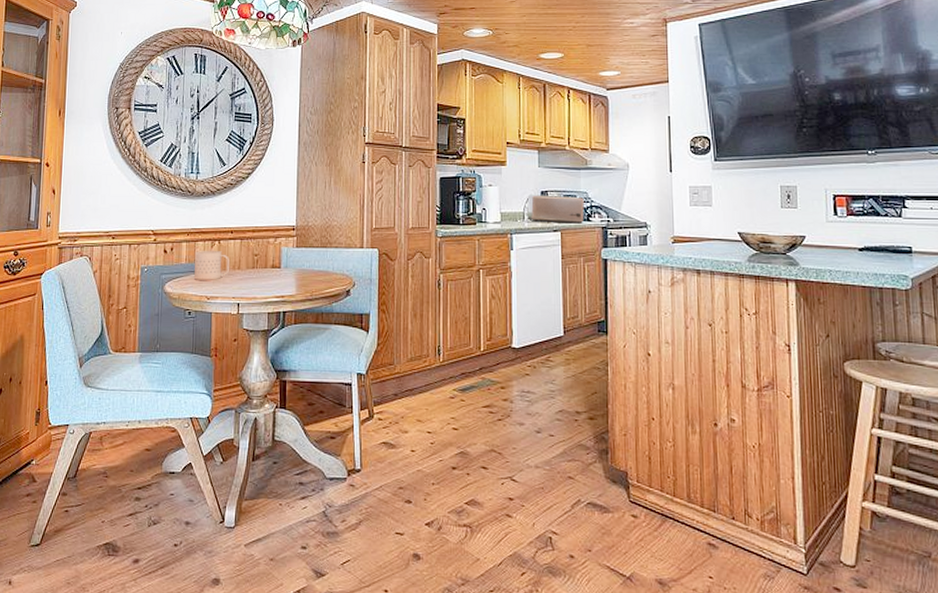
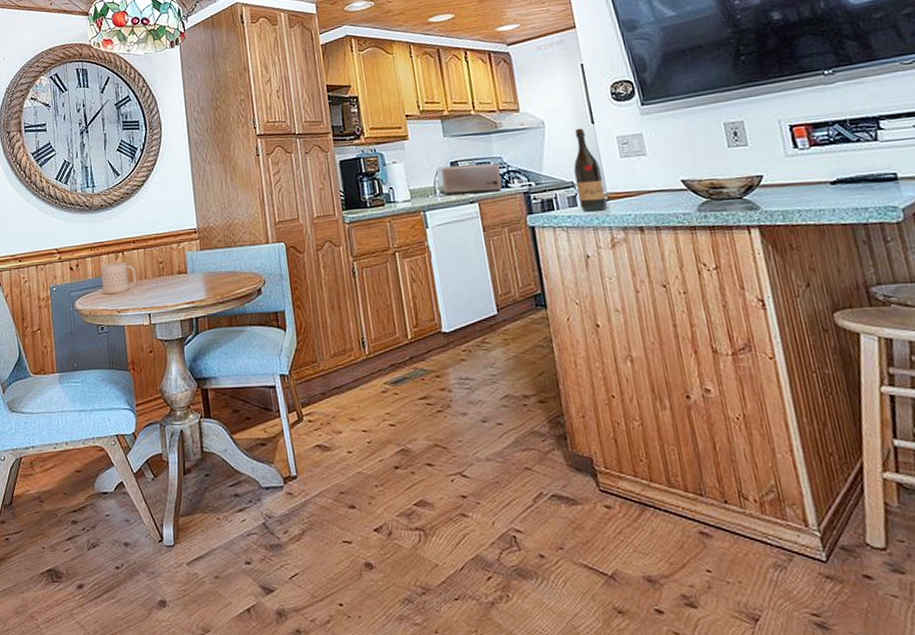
wine bottle: none [649,175,673,253] -> present [573,128,608,213]

